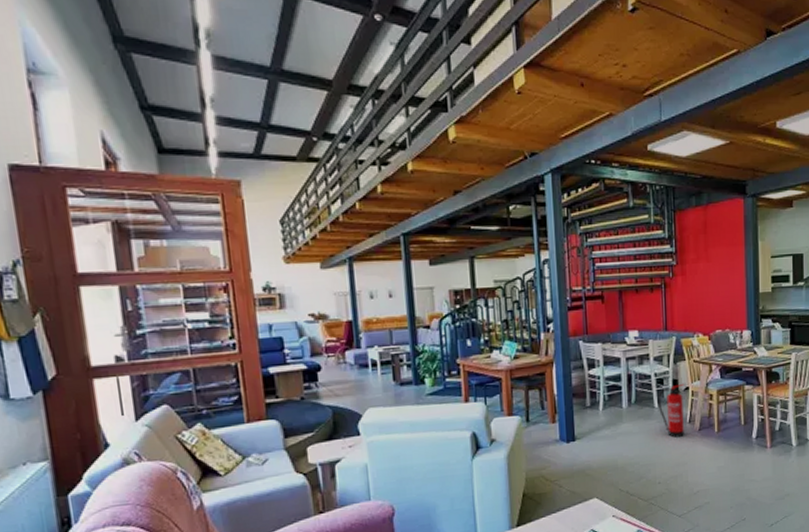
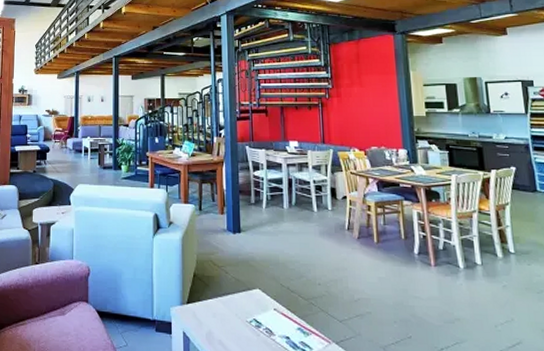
fire extinguisher: present [657,383,685,438] -> none [316,192,343,242]

